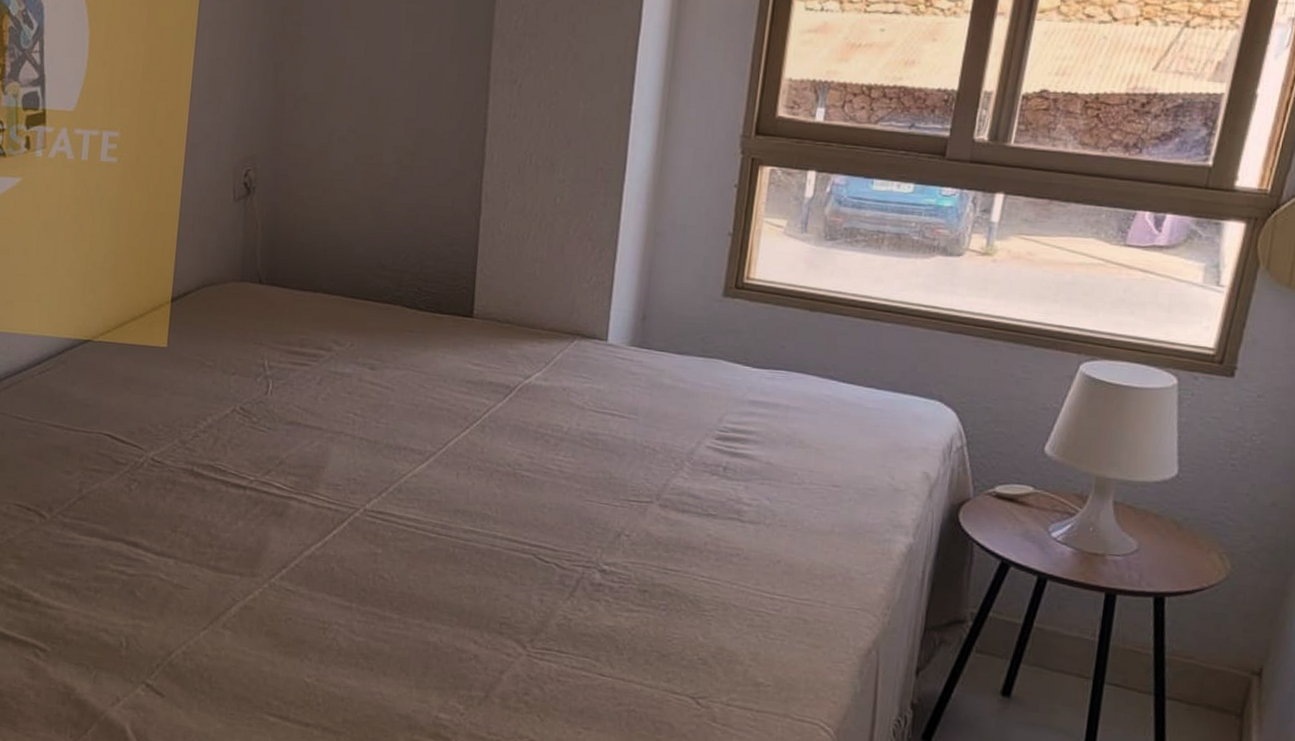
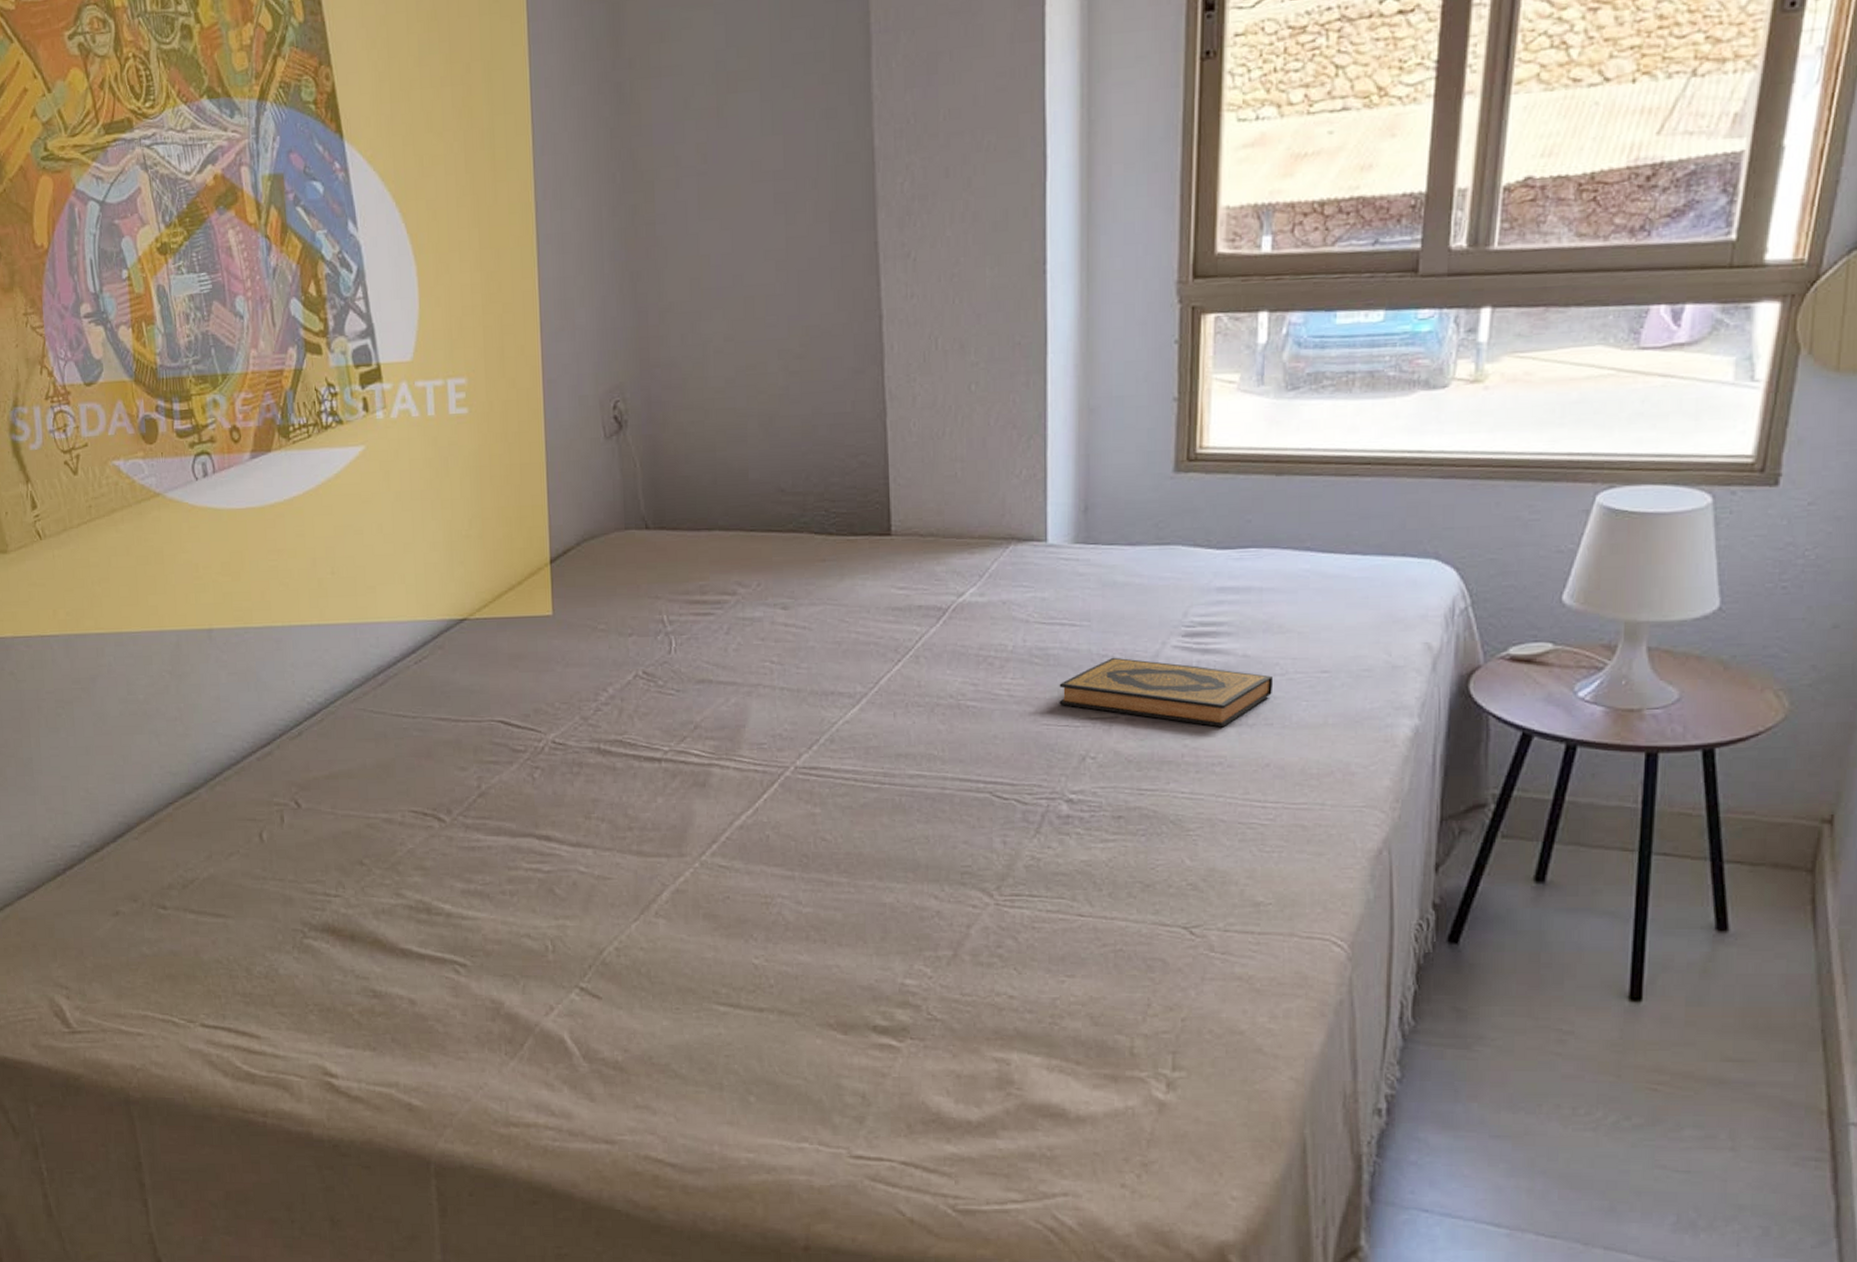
hardback book: none [602,449,791,524] -> present [1059,657,1274,728]

